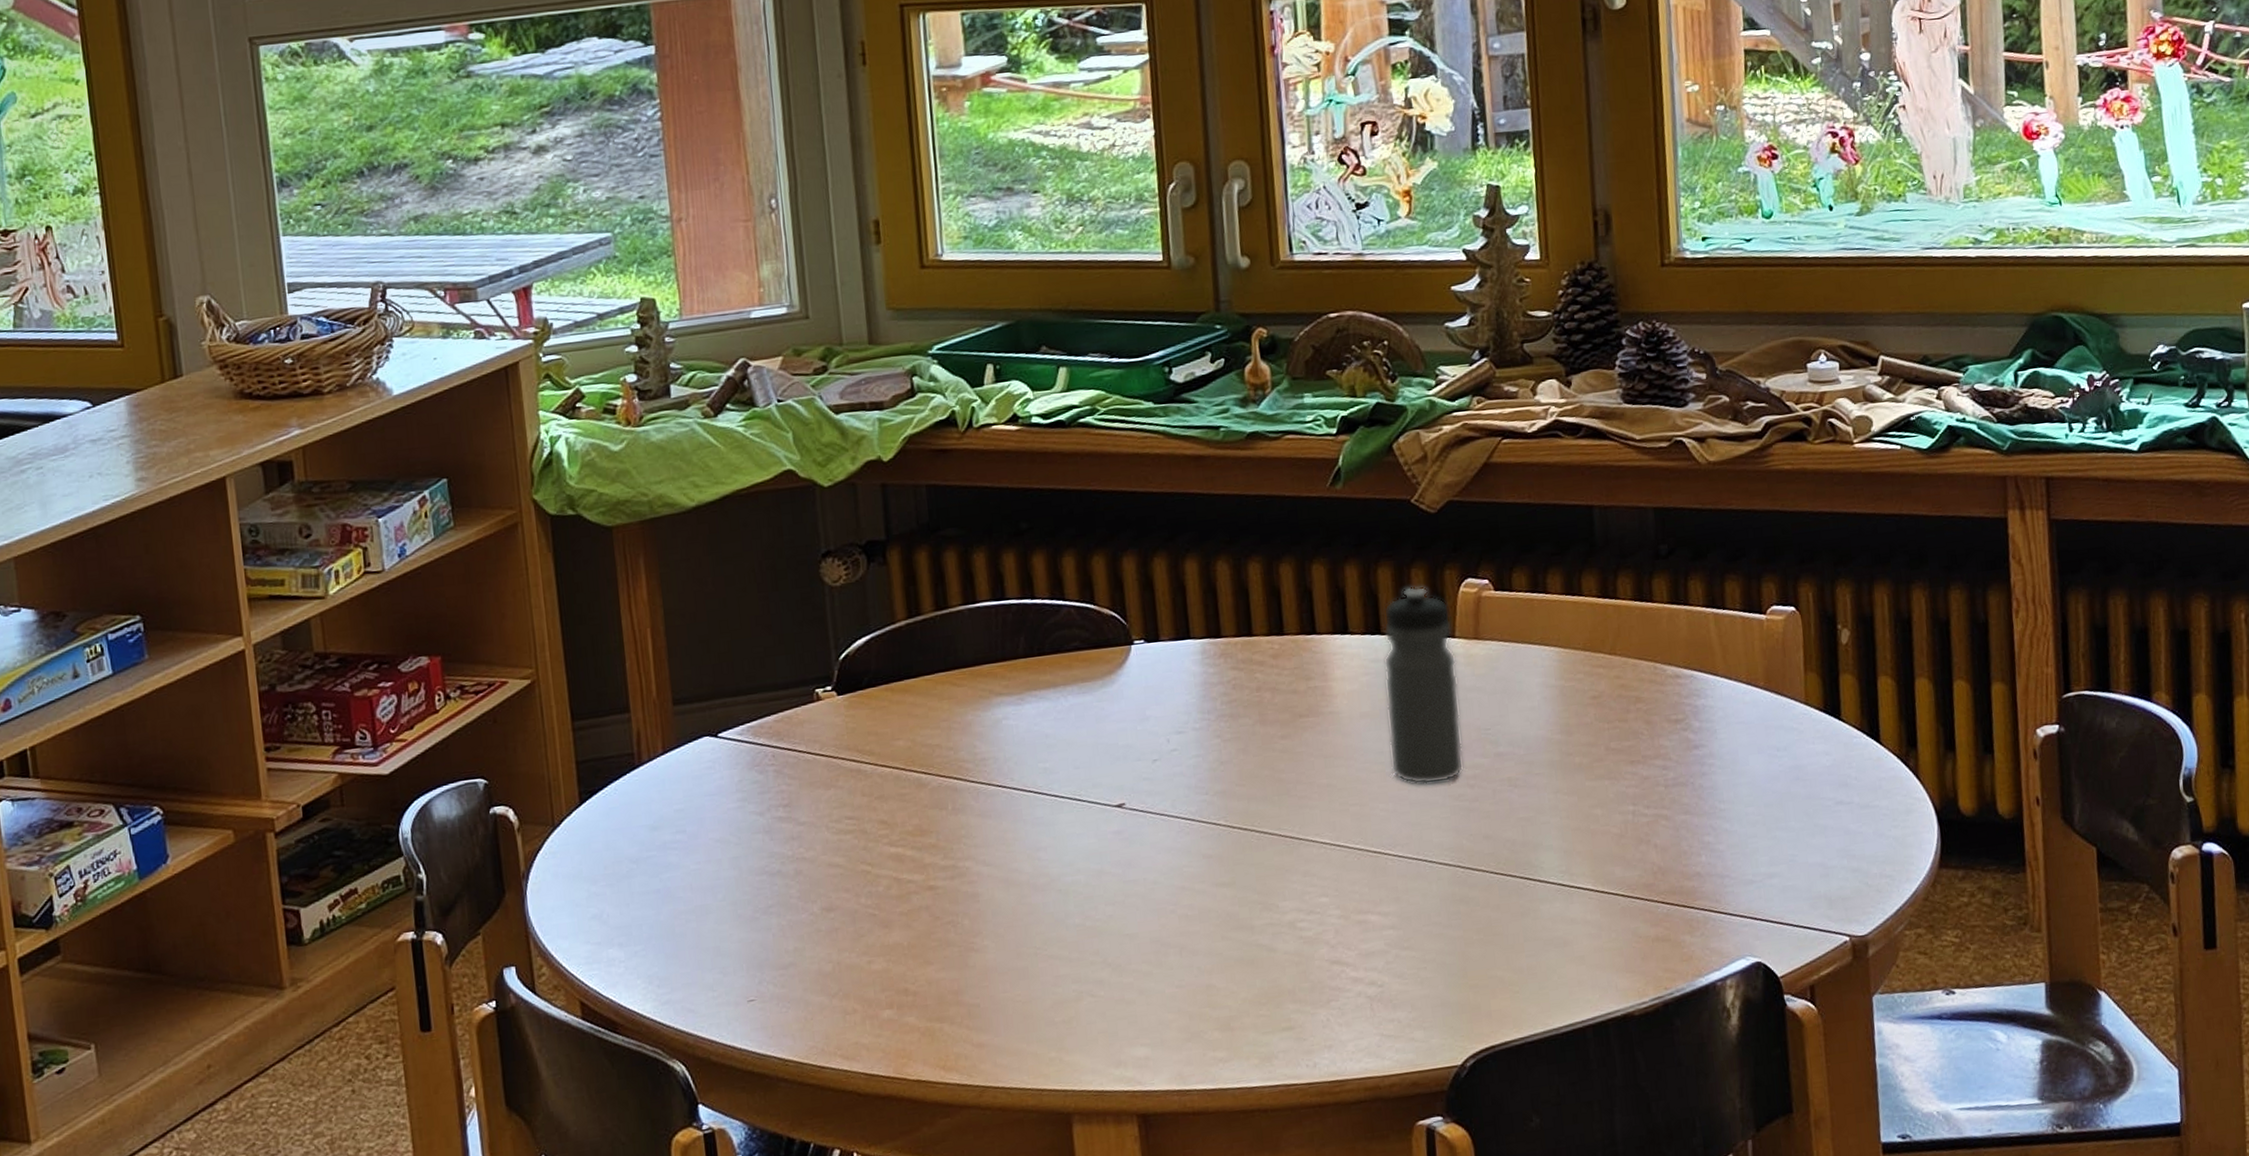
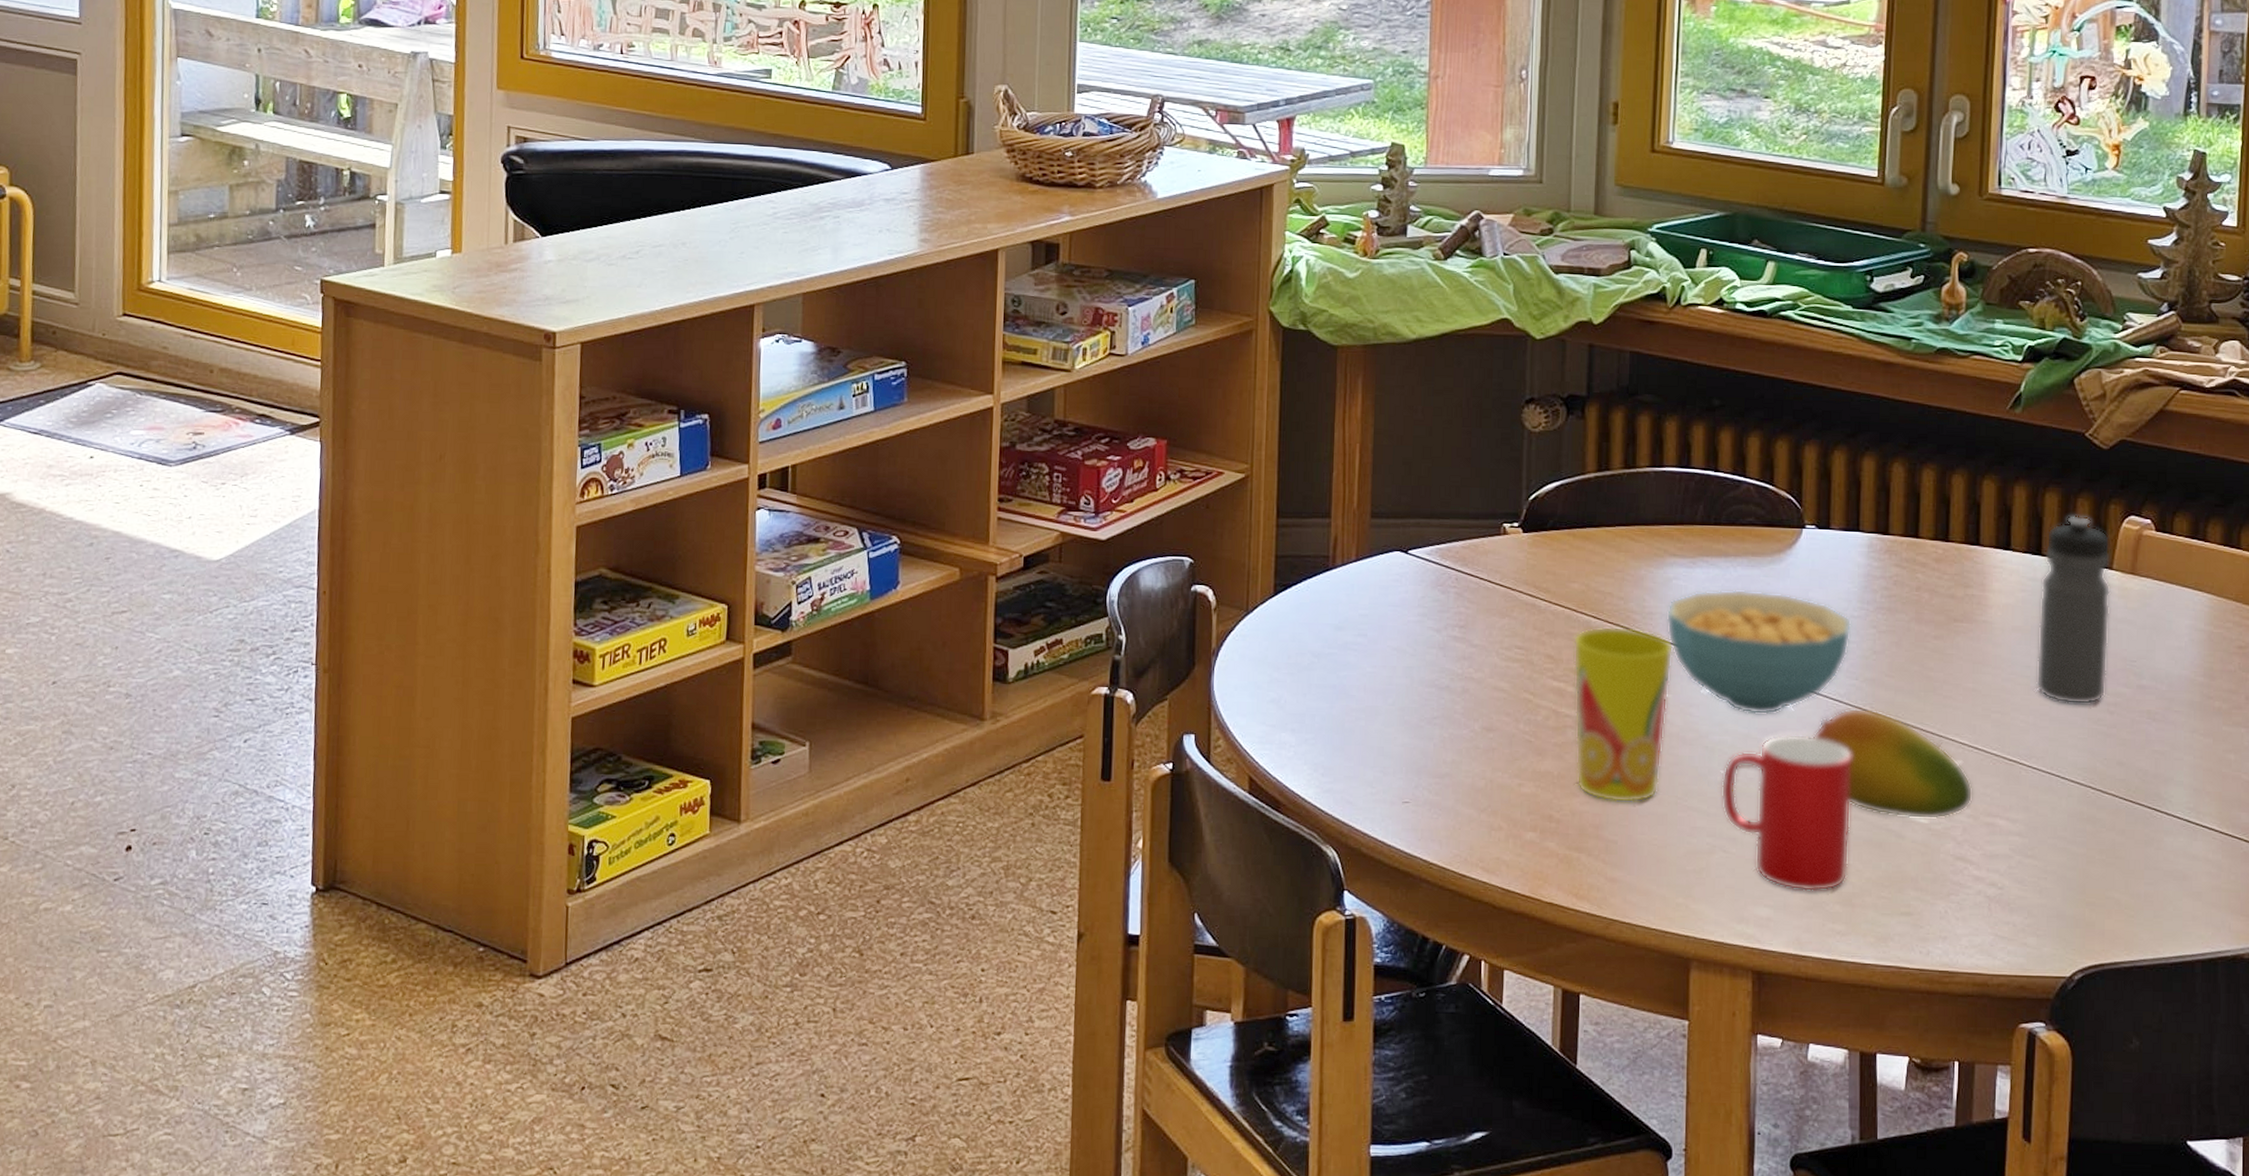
cup: none [905,777,1016,965] -> present [1573,626,1674,803]
cereal bowl: none [999,716,1195,849] -> present [1666,589,1852,715]
cup: none [1080,860,1223,1024] -> present [1721,733,1852,892]
fruit: none [1167,822,1342,931] -> present [1811,708,1973,820]

